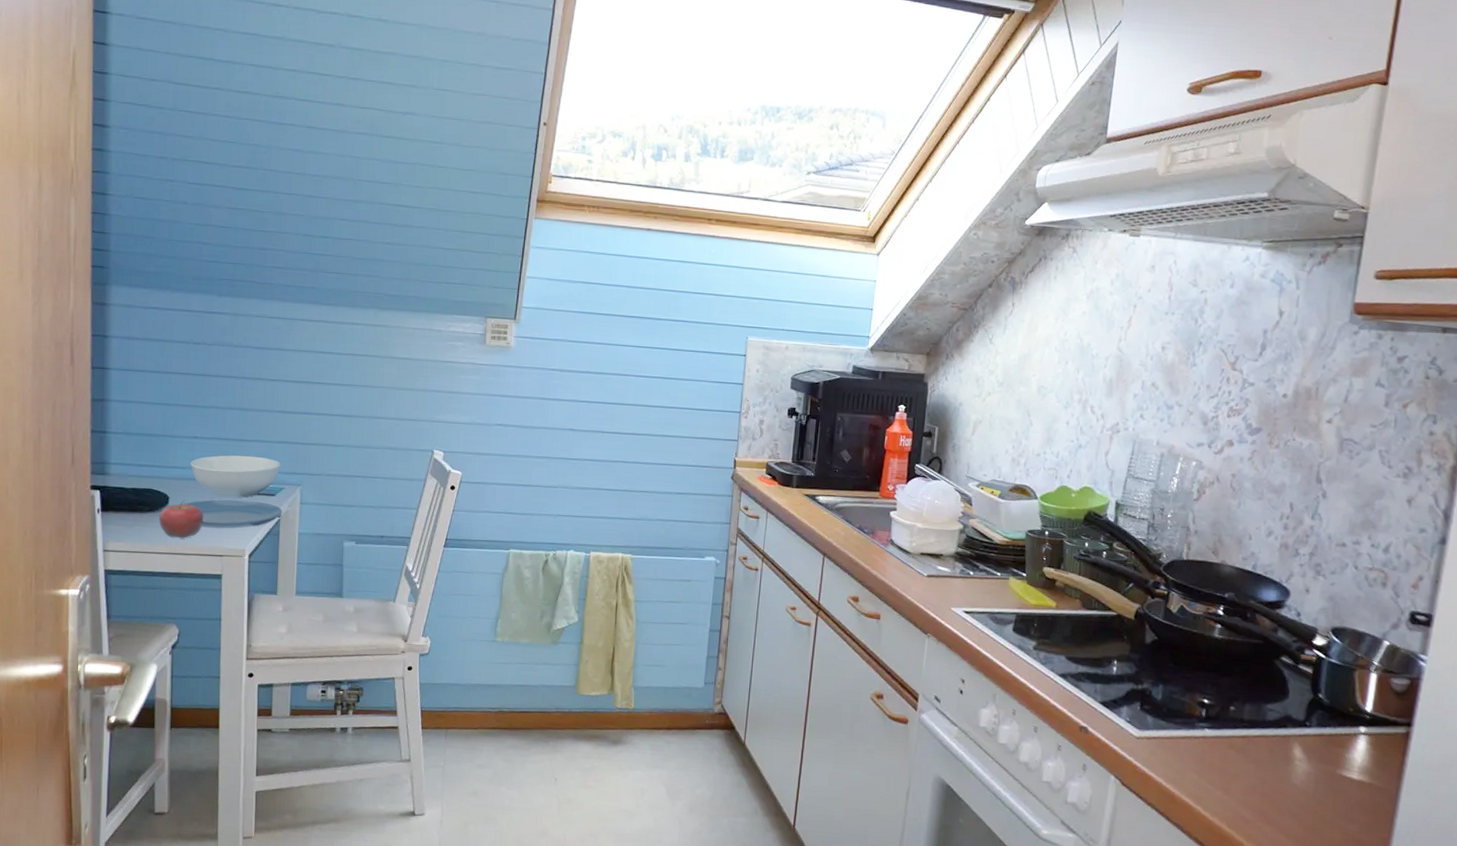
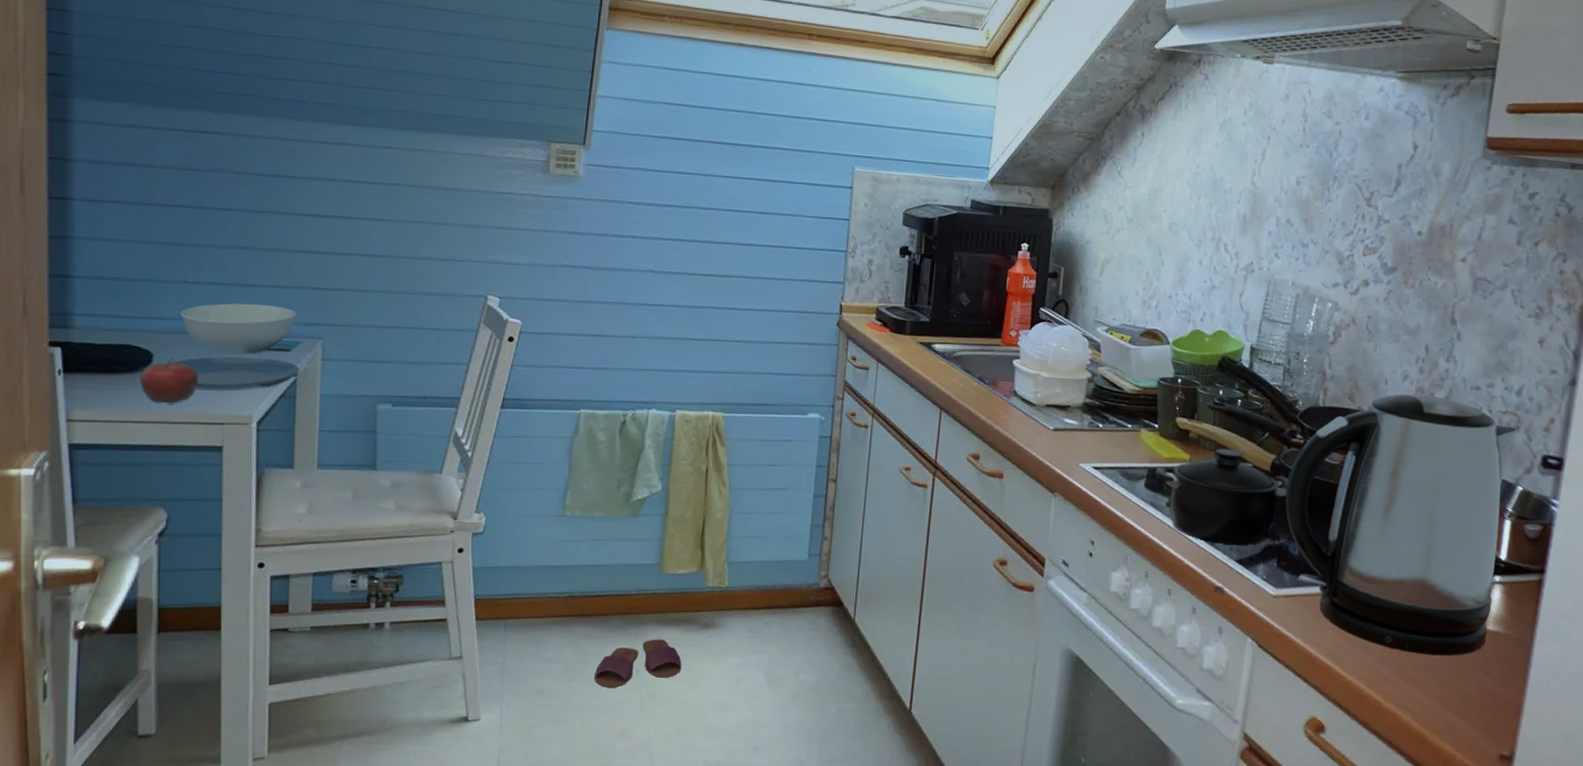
slippers: none [520,752,594,793] -> present [595,639,682,688]
saucepan: none [1023,597,1153,688] -> present [1155,448,1289,546]
kettle: none [1148,549,1385,803] -> present [1285,394,1518,656]

